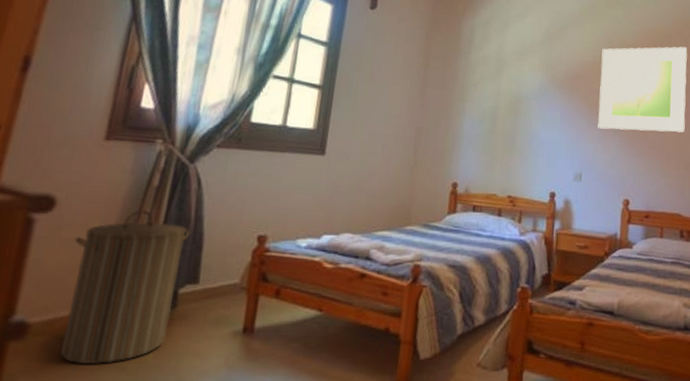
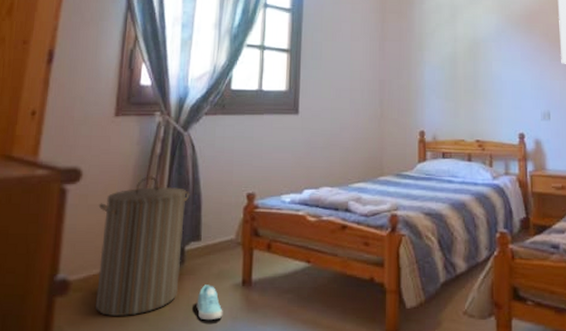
sneaker: none [186,331,218,370] -> present [196,285,223,321]

